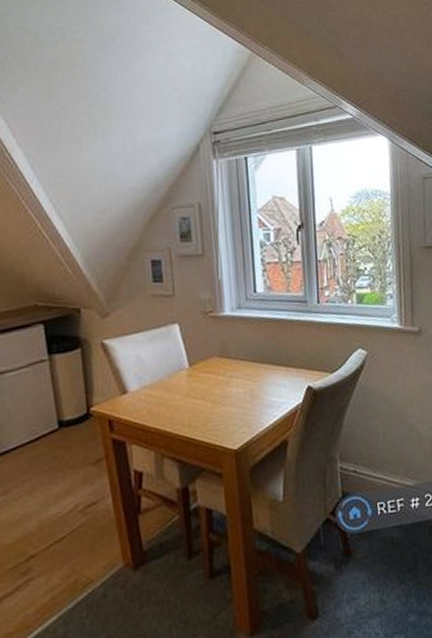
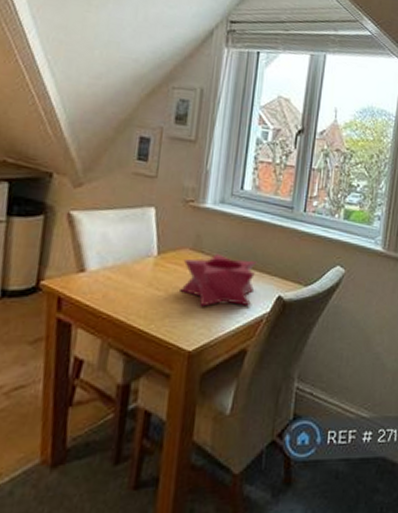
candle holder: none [213,356,285,408] -> present [180,253,257,307]

